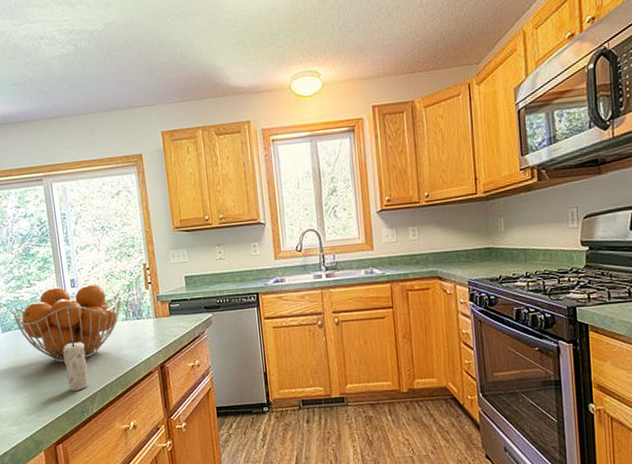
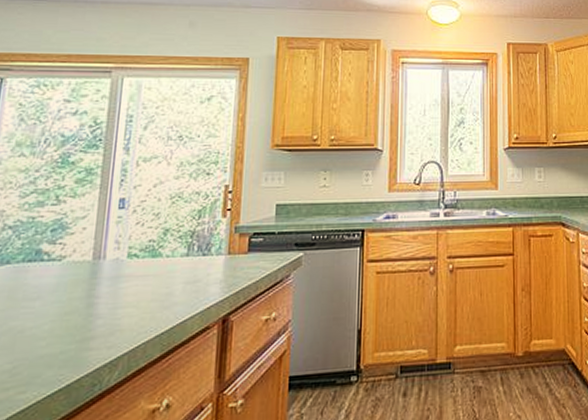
fruit basket: present [11,284,122,363] -> none [19,206,188,312]
candle: present [63,336,88,391] -> none [80,275,119,354]

